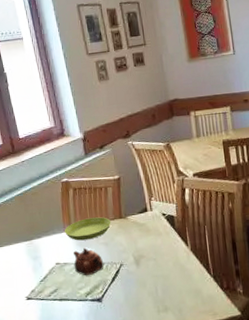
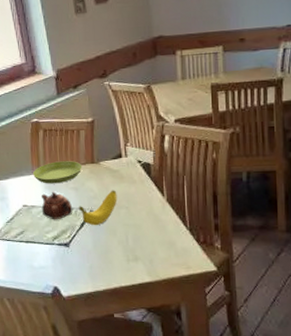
banana: none [109,243,146,279] -> present [79,190,118,226]

